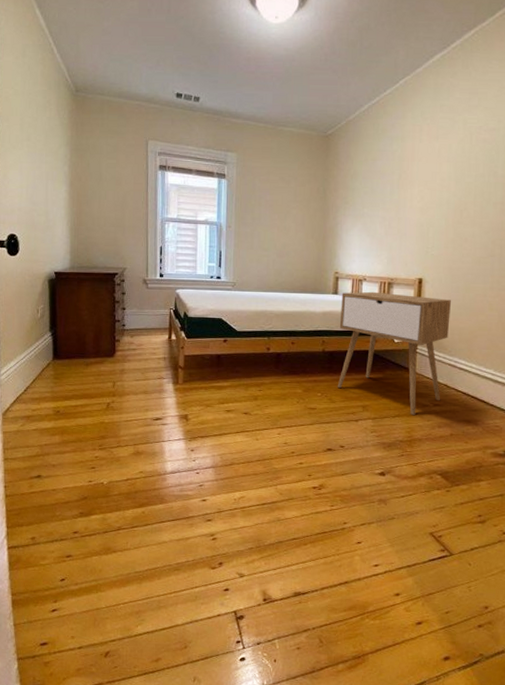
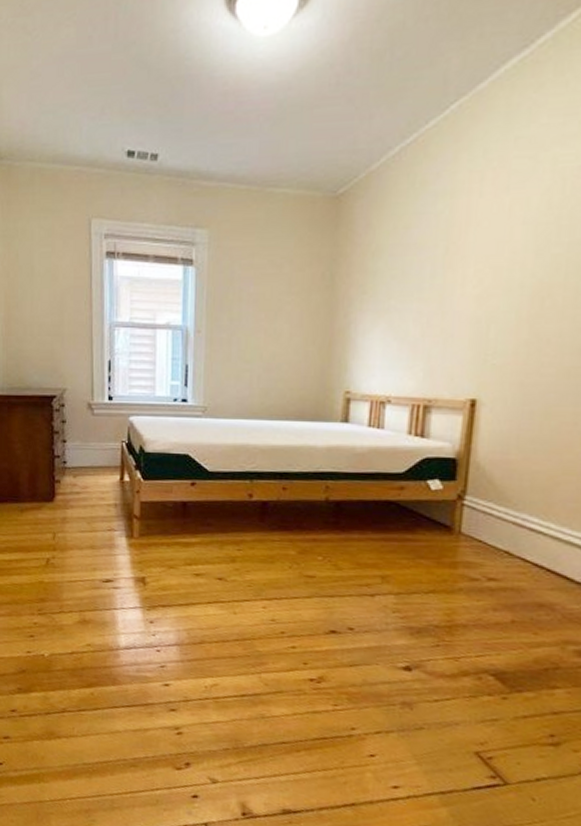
nightstand: present [337,291,452,416] -> none [345,418,522,593]

